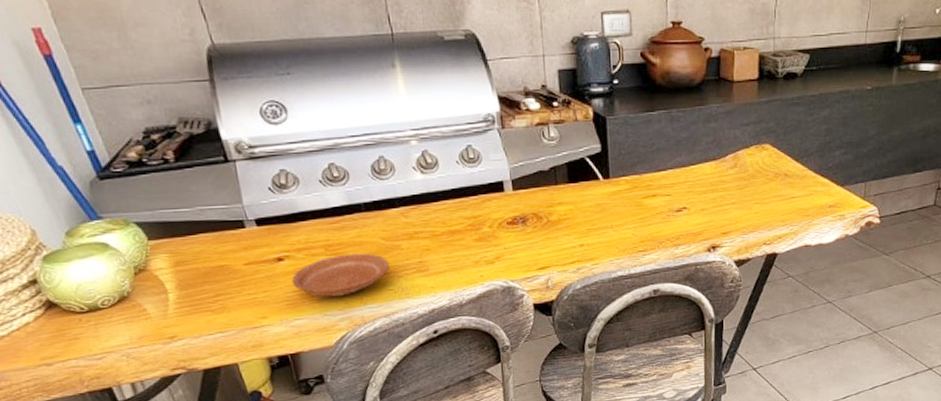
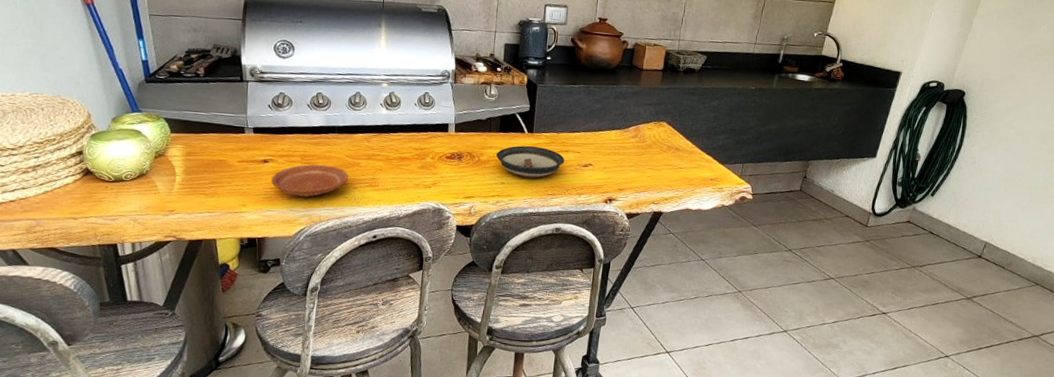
saucer: none [567,195,653,235] -> present [495,145,565,178]

